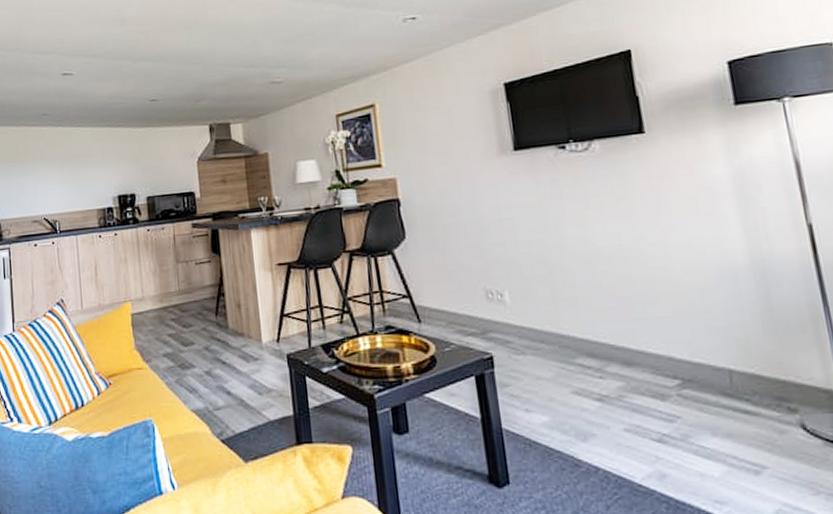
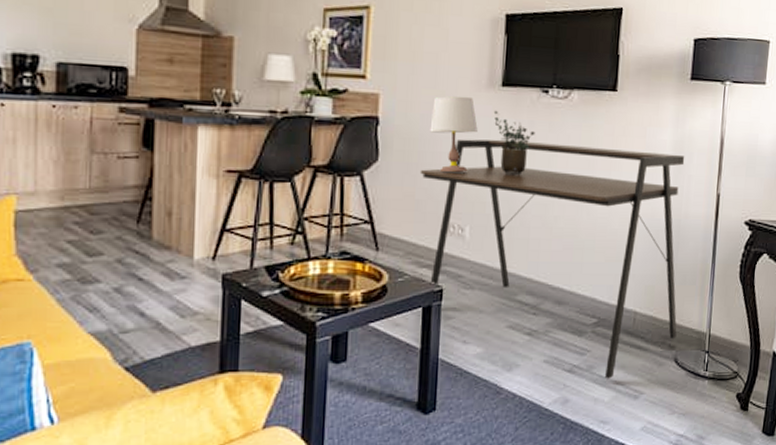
desk: none [447,187,796,450] -> present [419,139,685,379]
table lamp: none [448,166,498,242] -> present [429,96,478,173]
potted plant: none [510,174,560,235] -> present [493,110,535,175]

